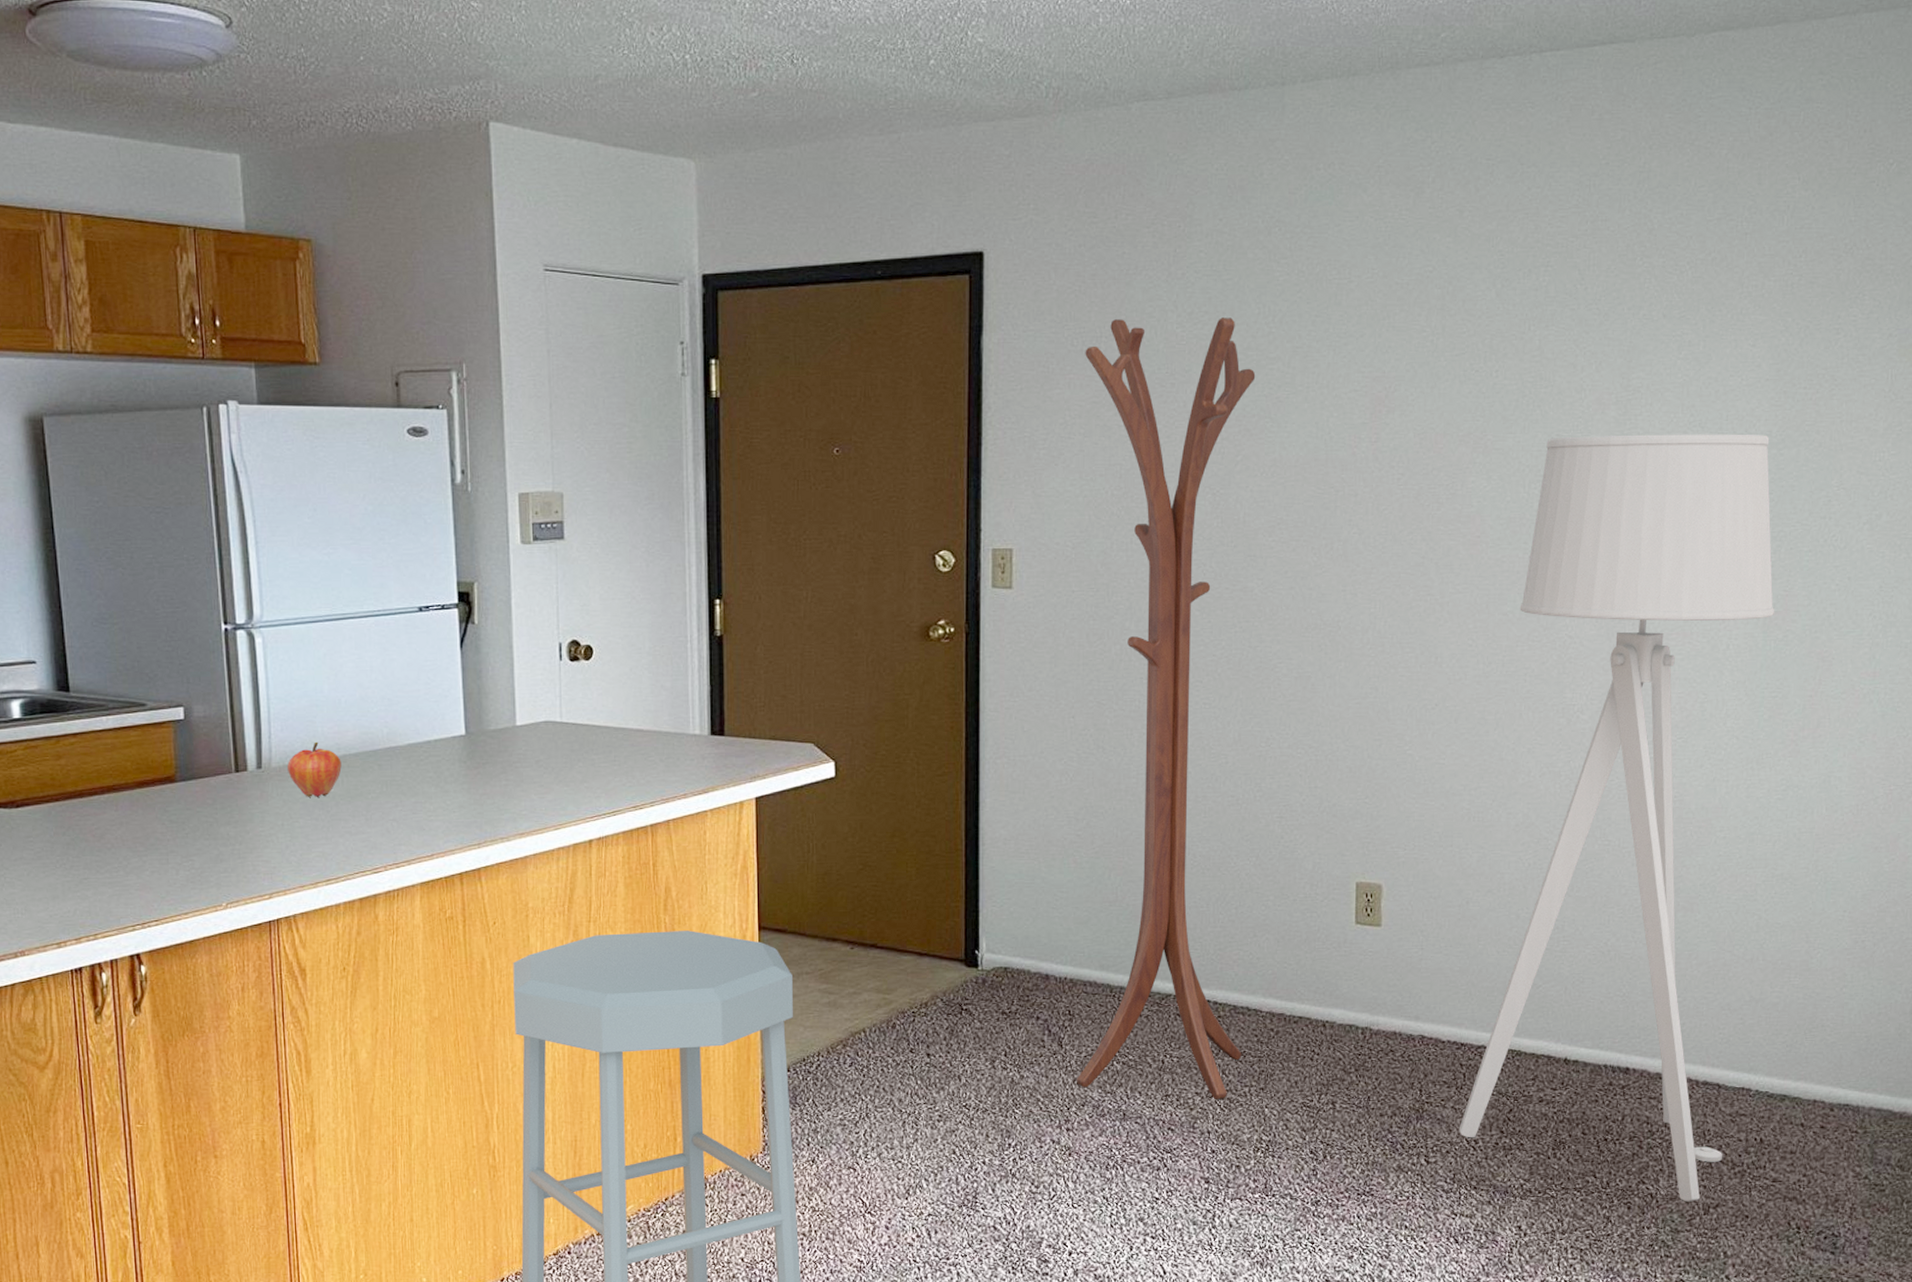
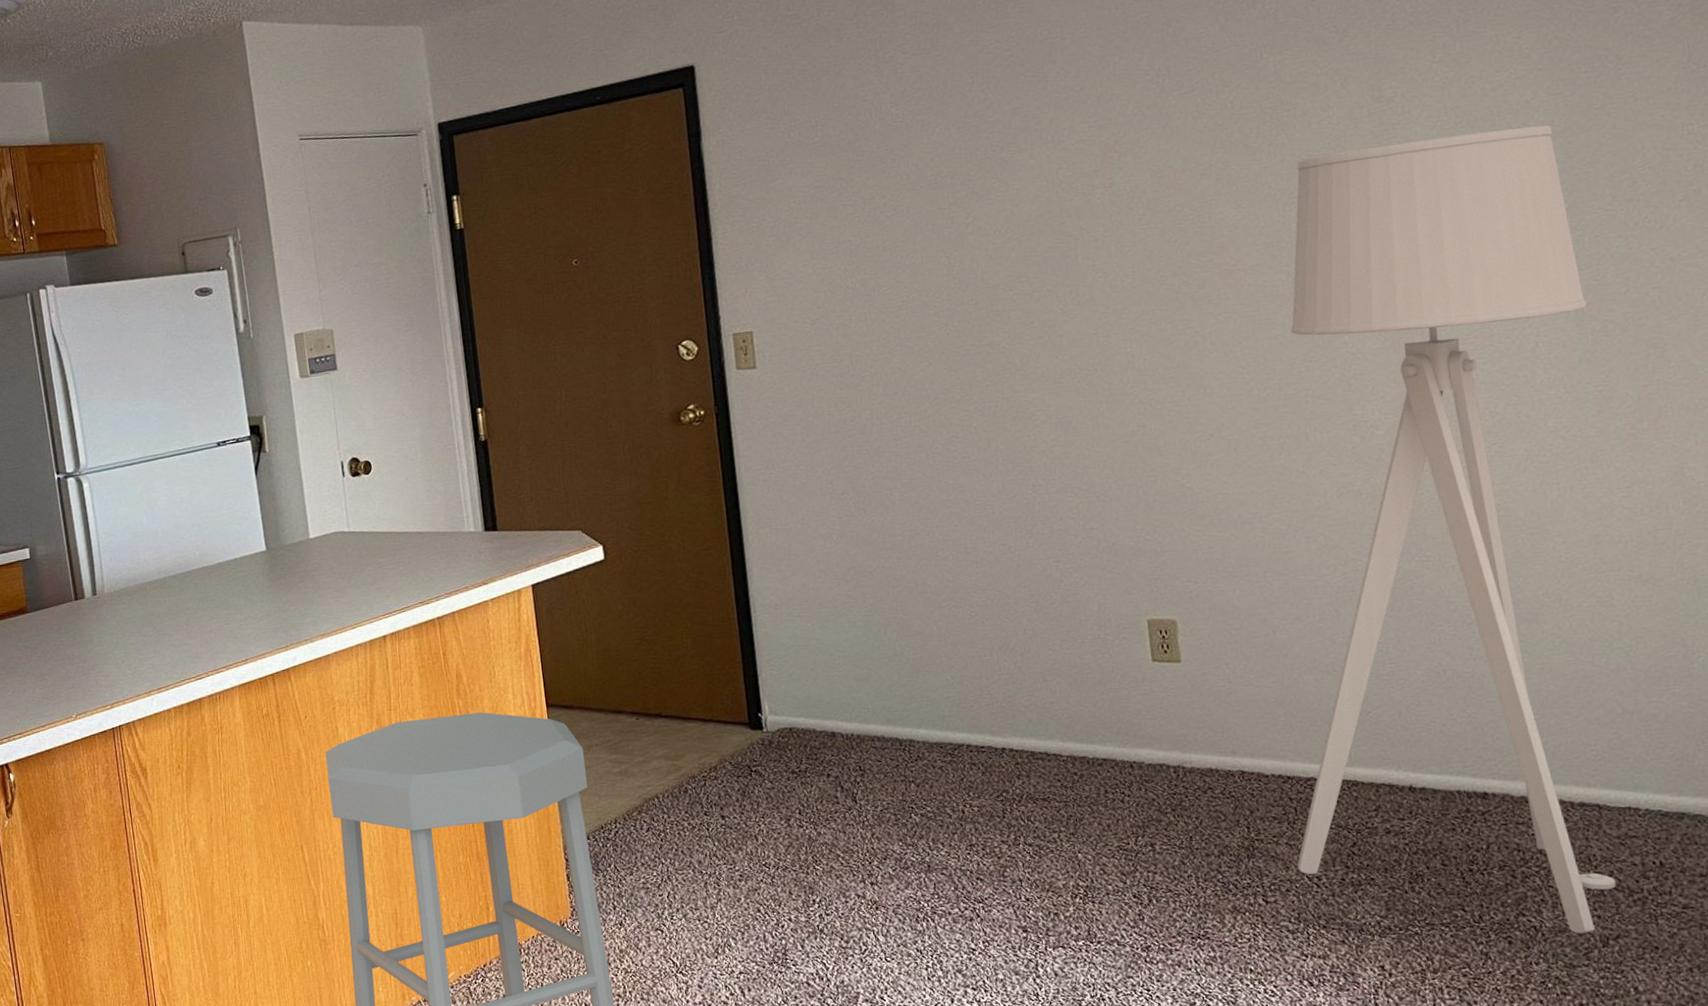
fruit: present [287,741,342,797] -> none [117,568,163,617]
coatrack: present [1077,317,1256,1100] -> none [802,90,1047,848]

